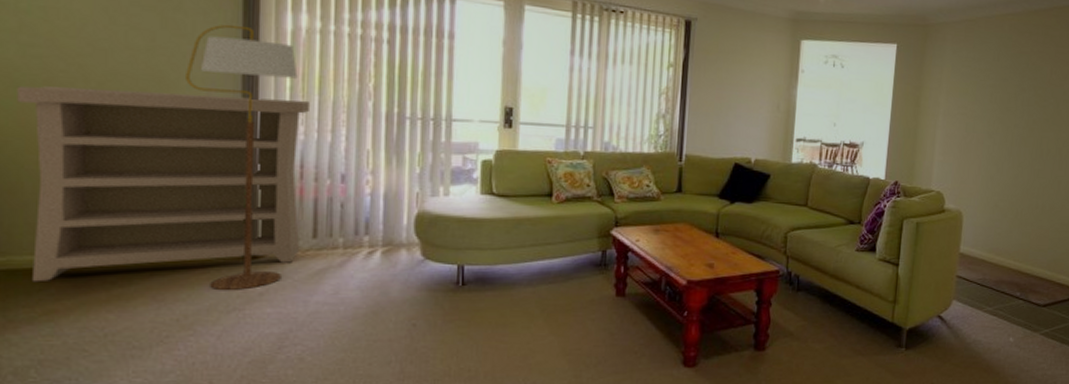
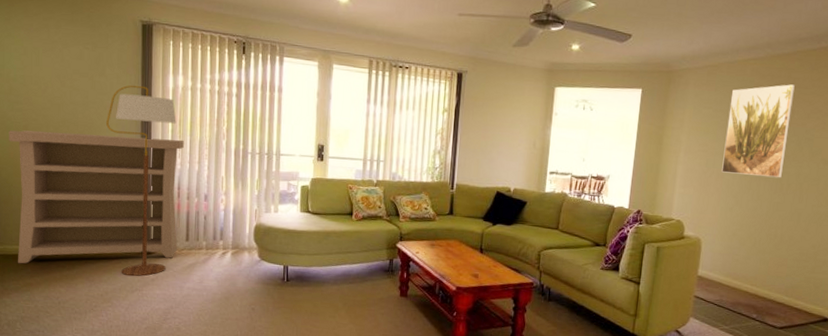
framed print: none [982,42,1052,143] -> present [721,84,795,178]

